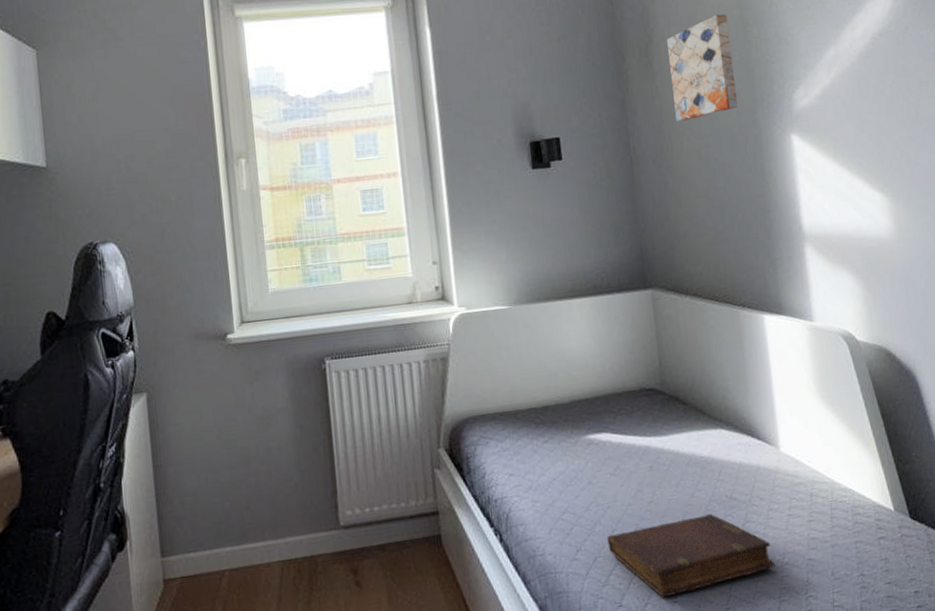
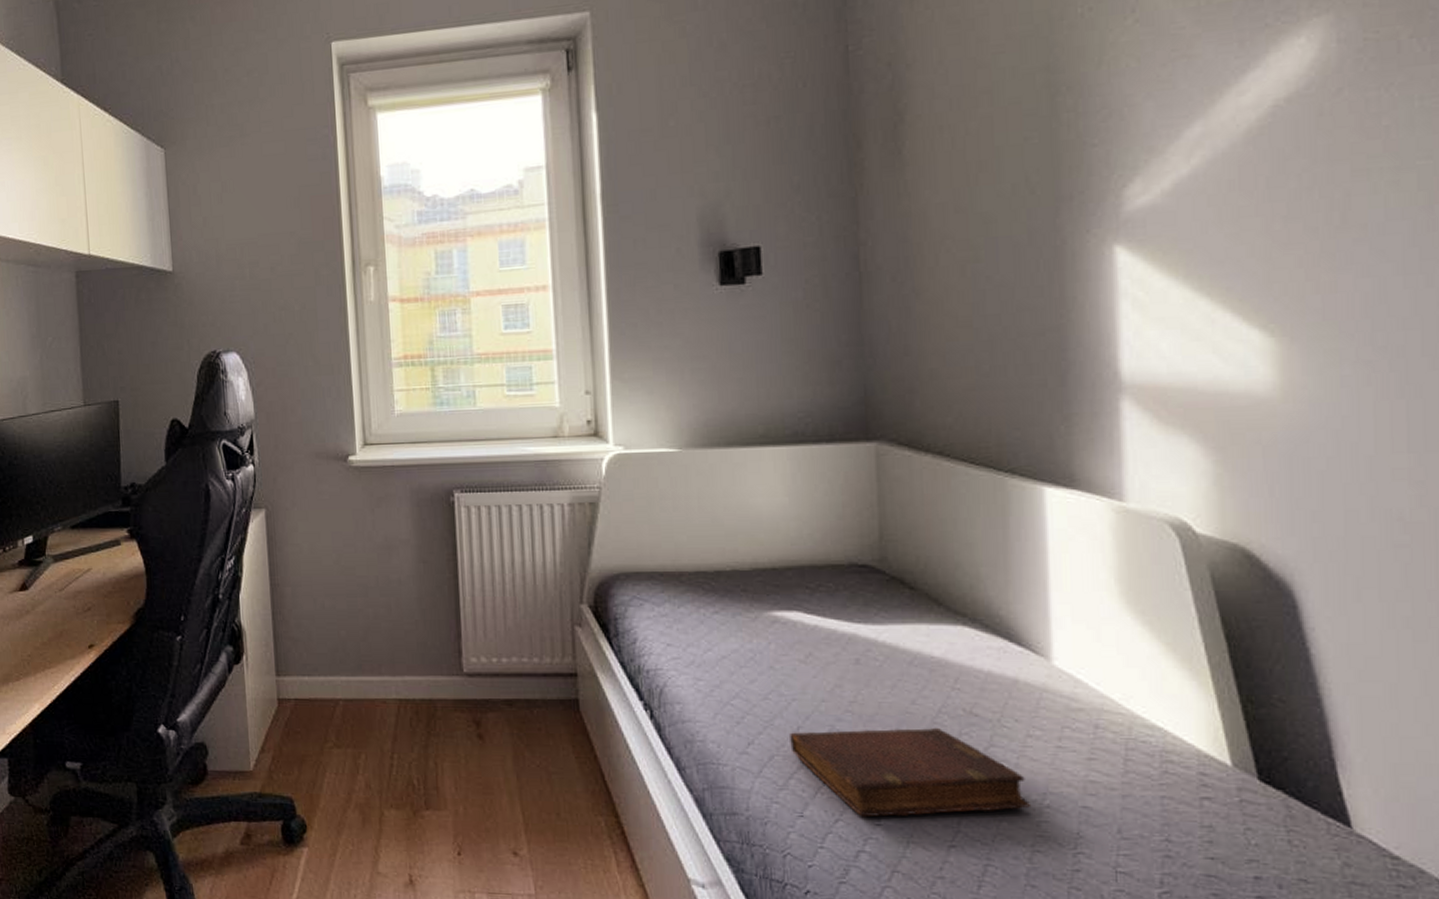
wall art: present [666,14,738,121] -> none [925,79,1030,227]

